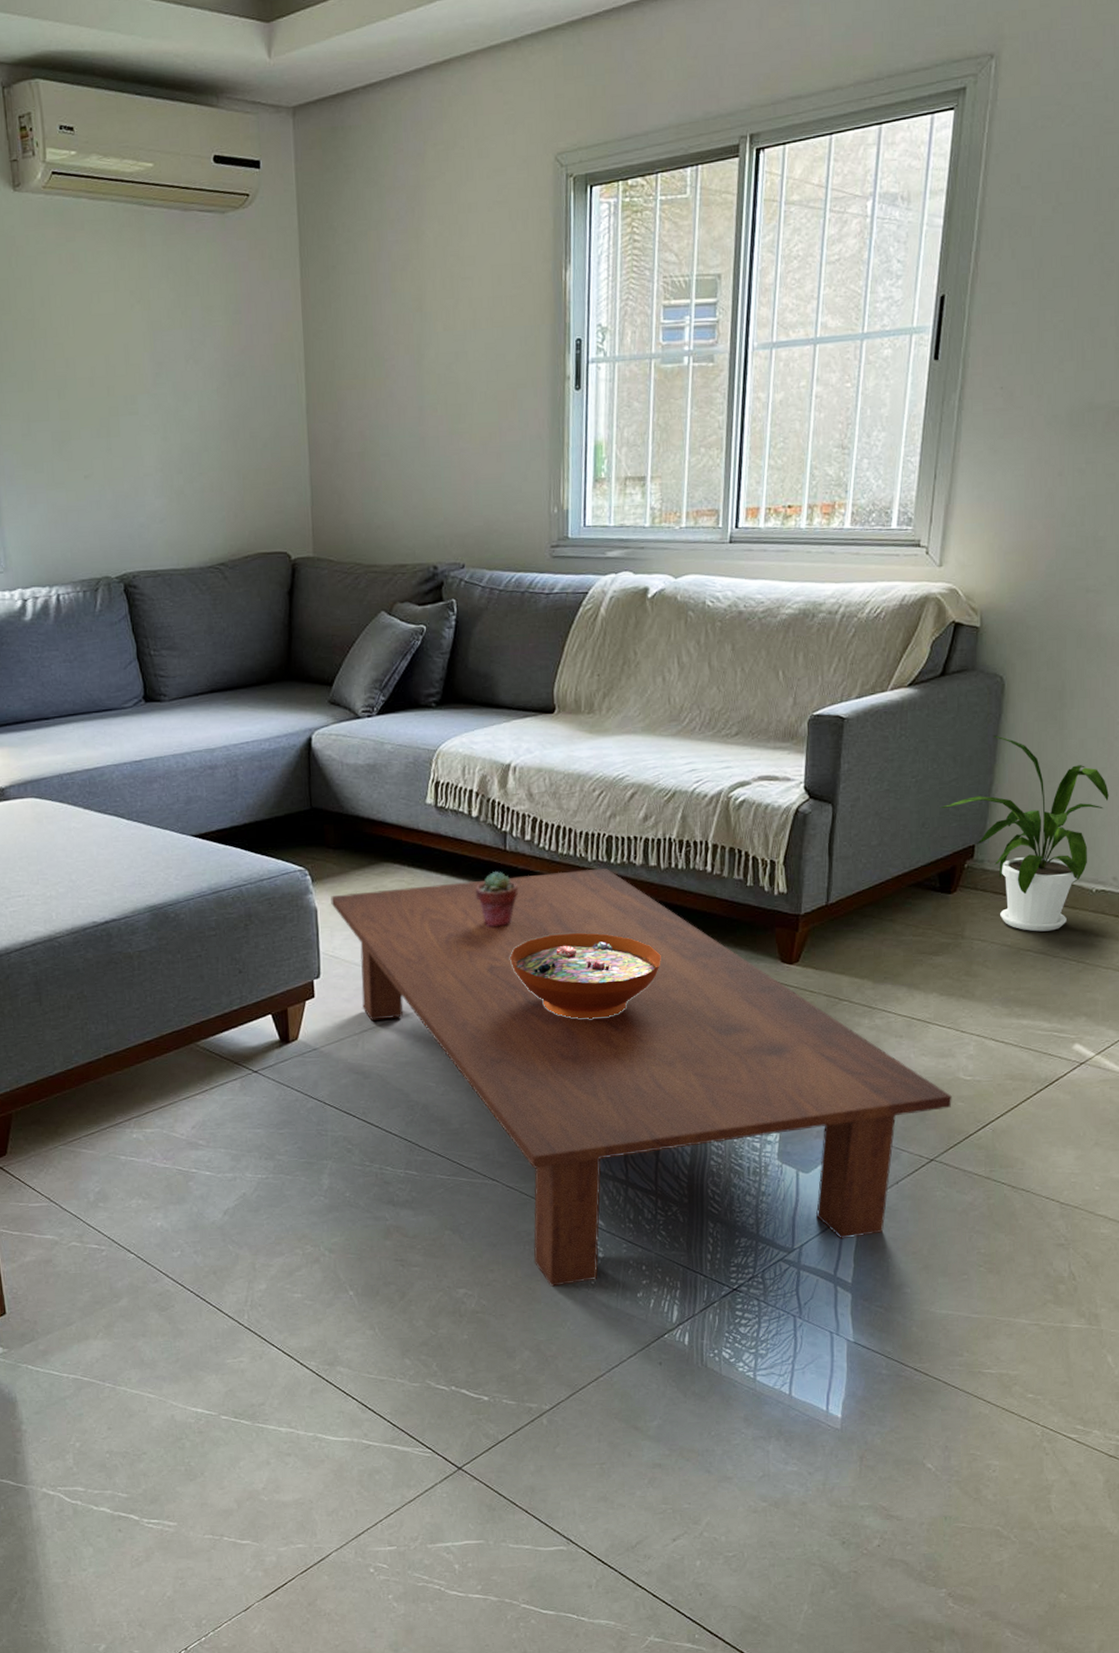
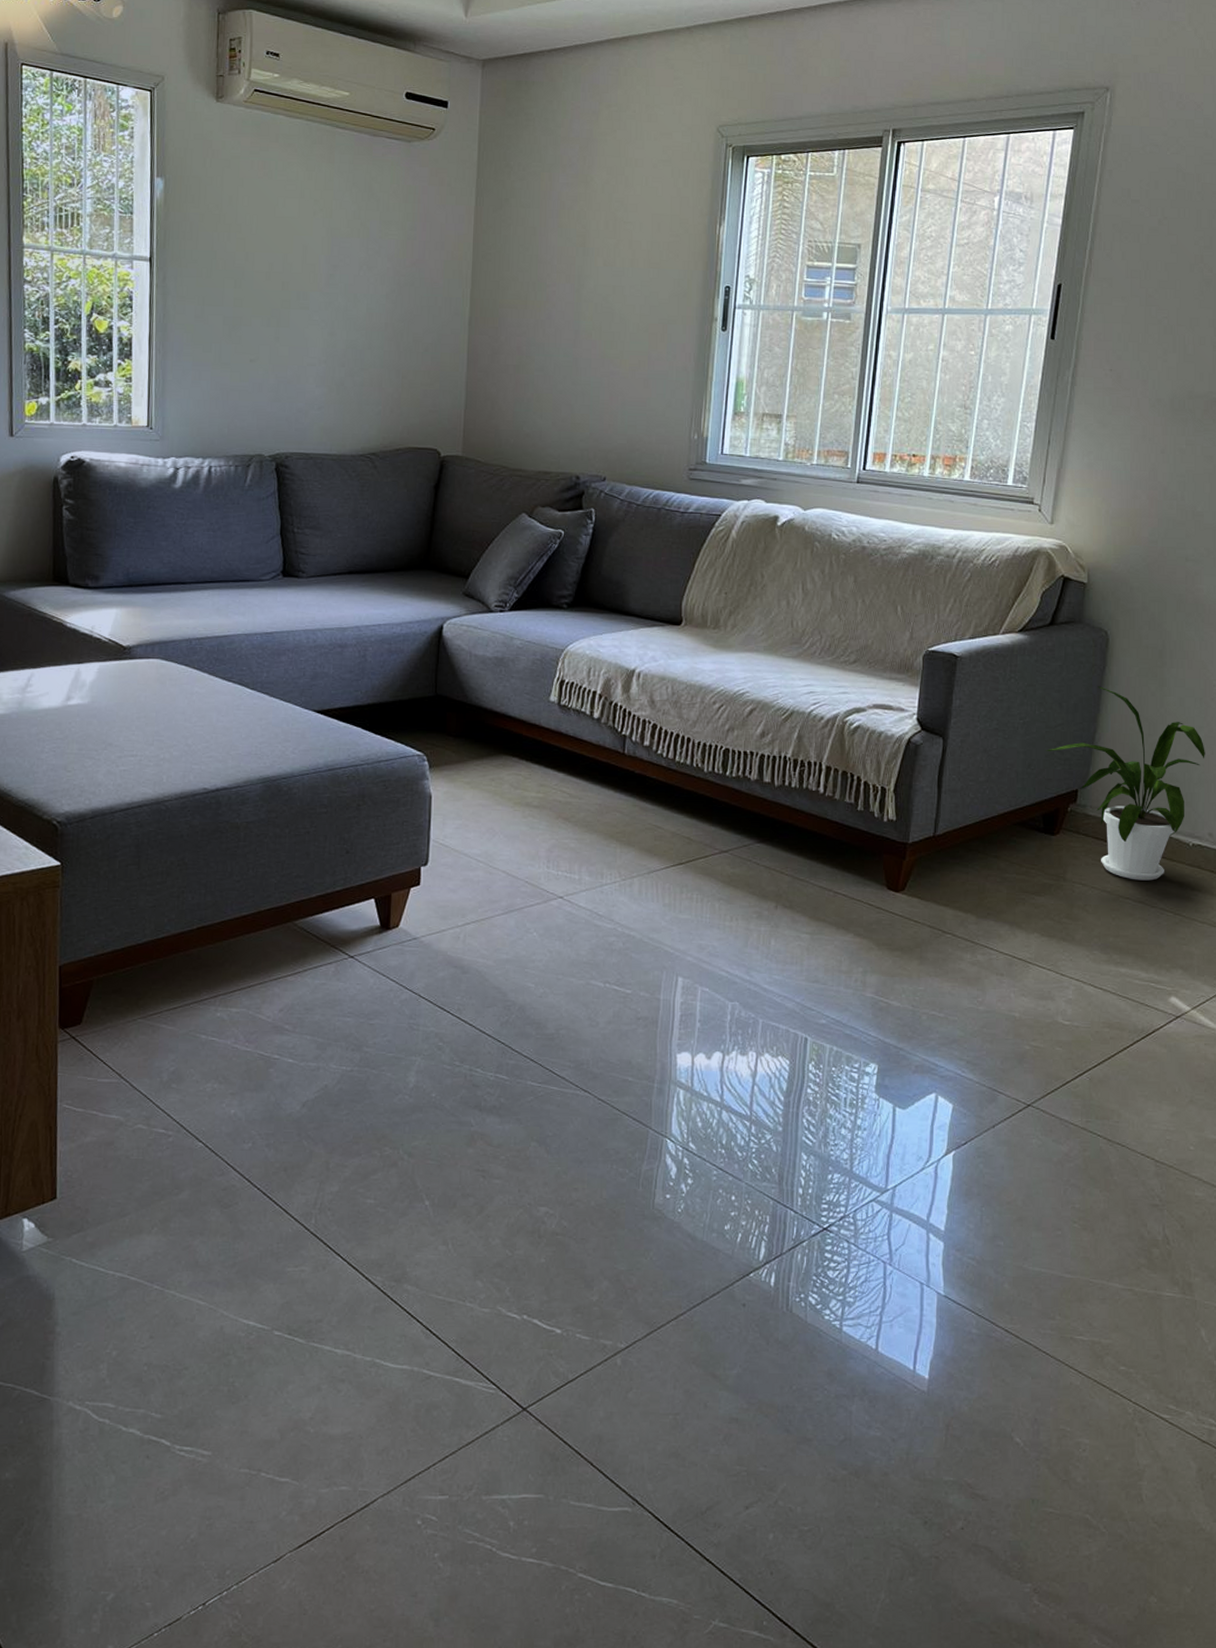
coffee table: present [331,867,952,1287] -> none [446,779,1050,1212]
potted succulent: present [475,871,518,928] -> none [591,774,633,830]
decorative bowl: present [510,932,662,1019] -> none [620,841,771,931]

